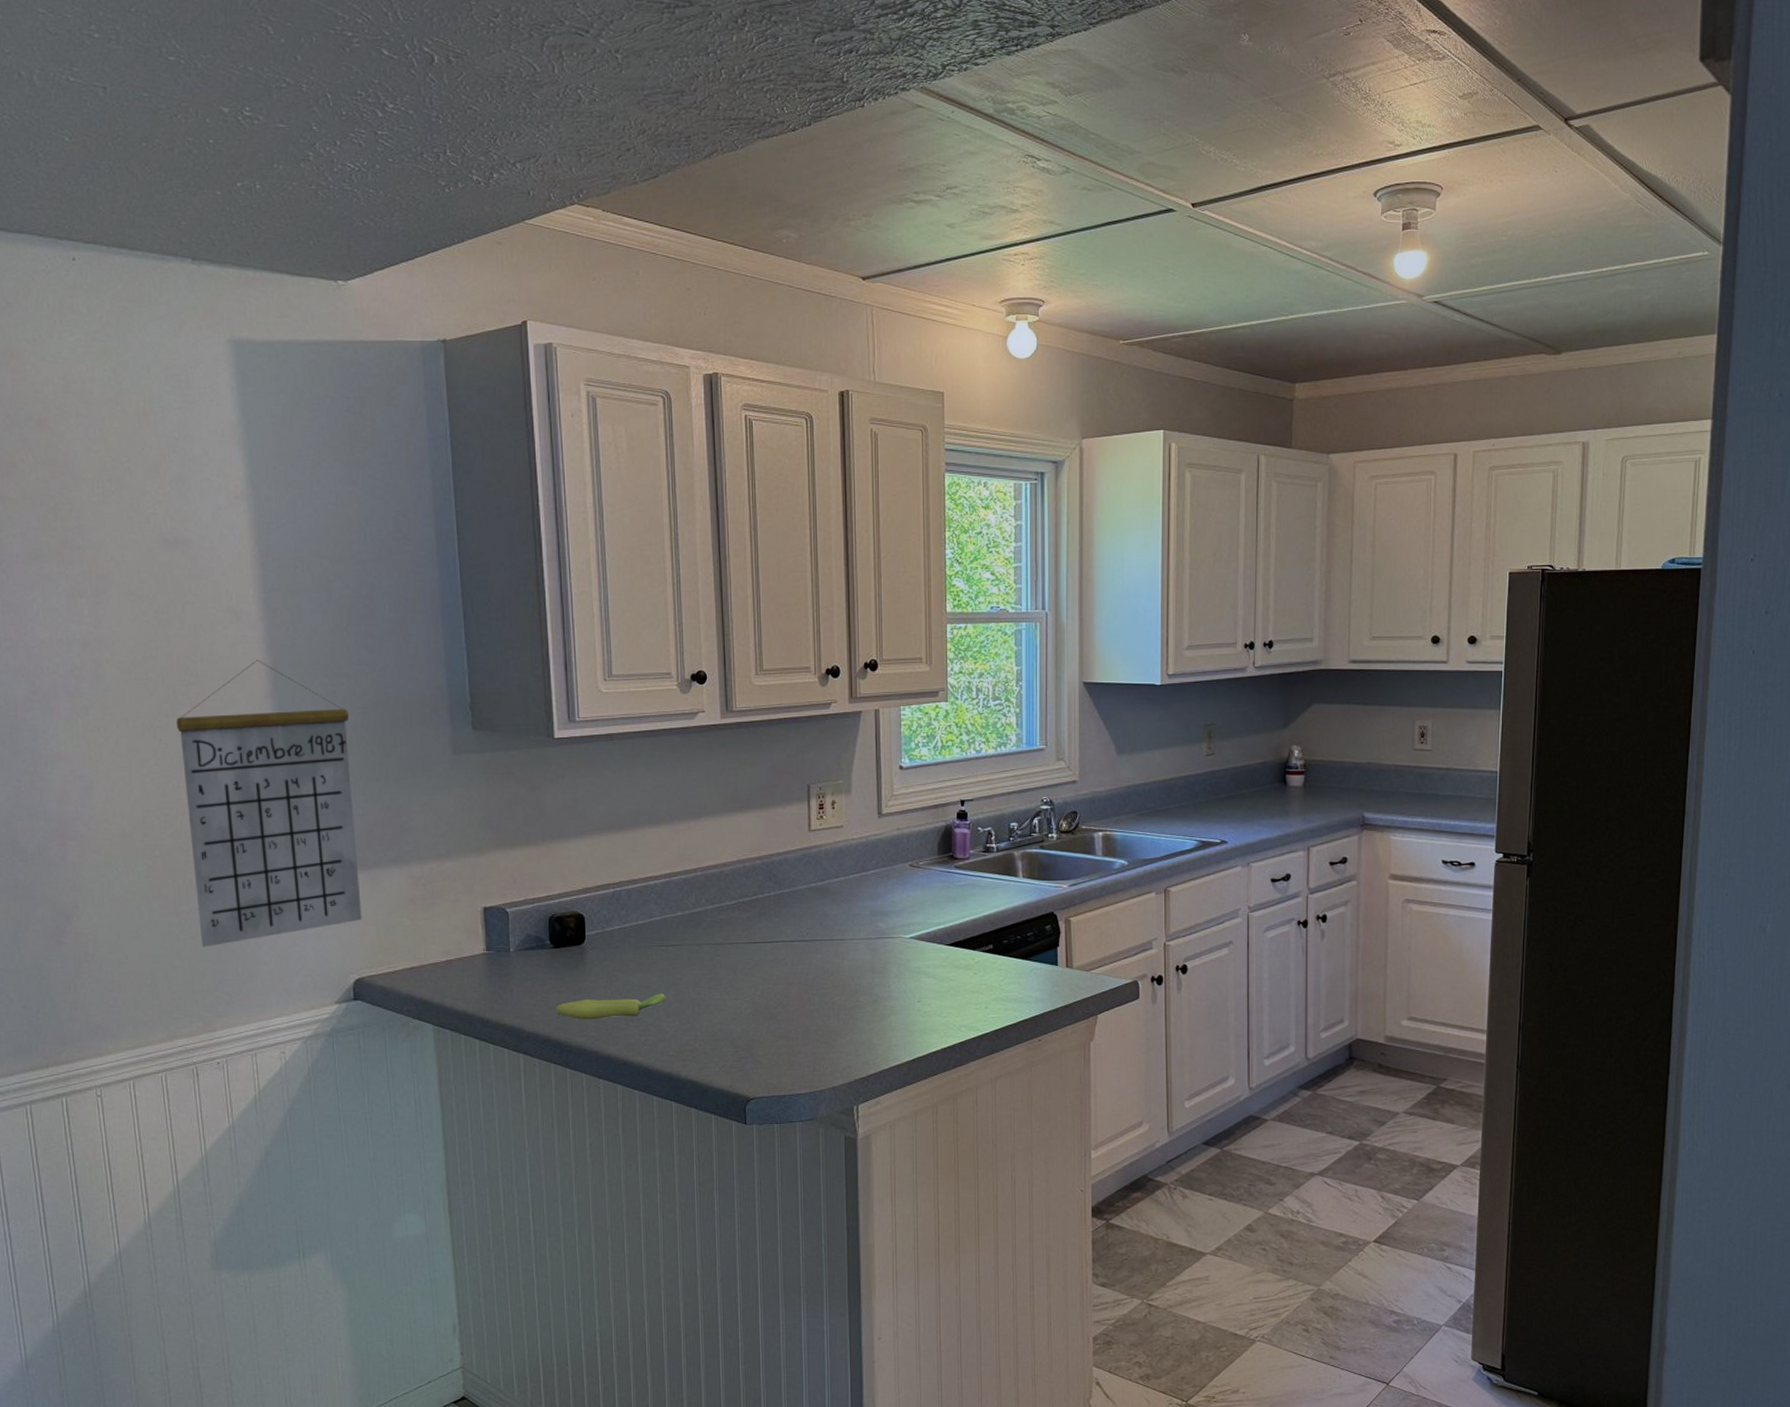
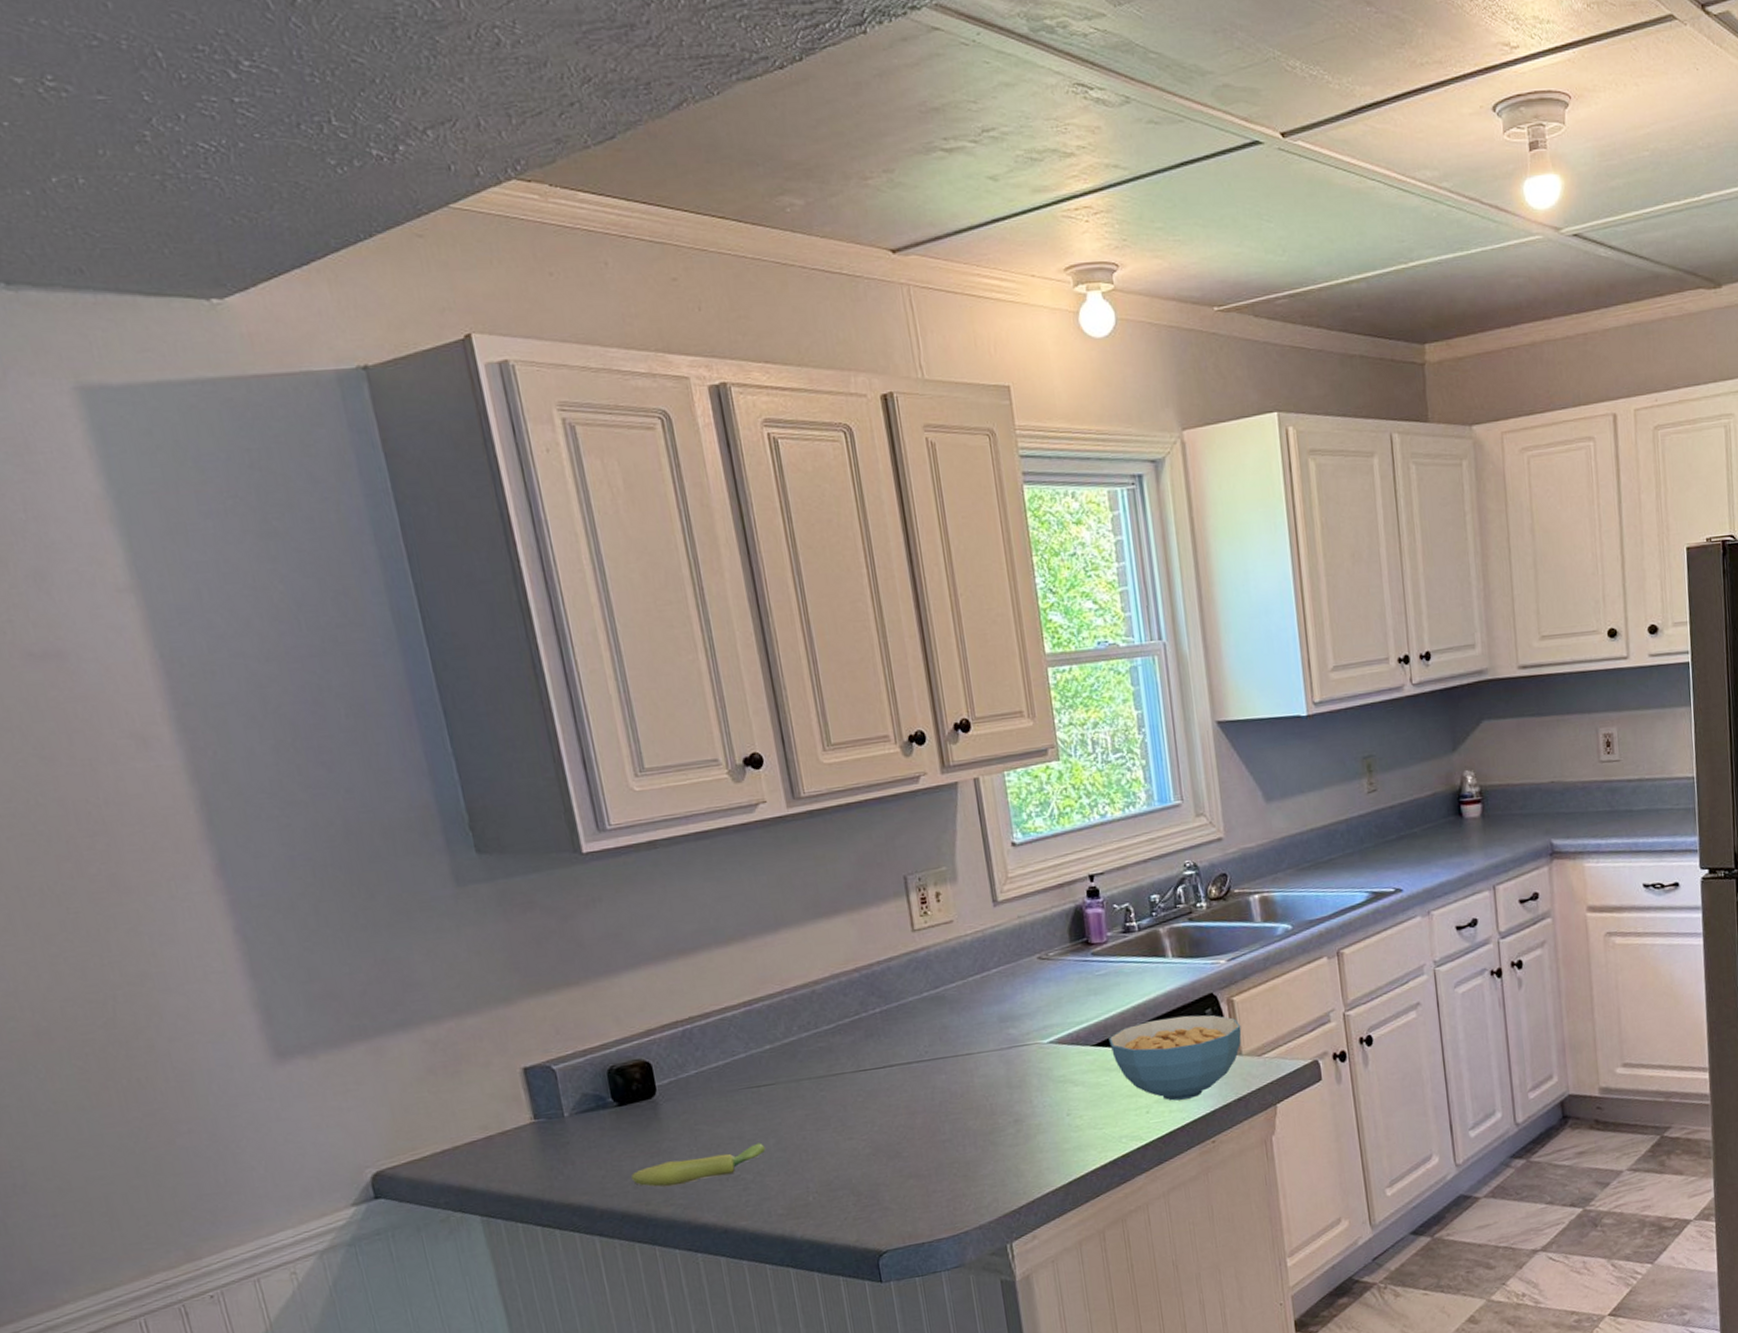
calendar: present [176,660,362,947] -> none [84,795,370,1159]
cereal bowl: none [961,928,1075,1001] -> present [1109,1014,1242,1101]

